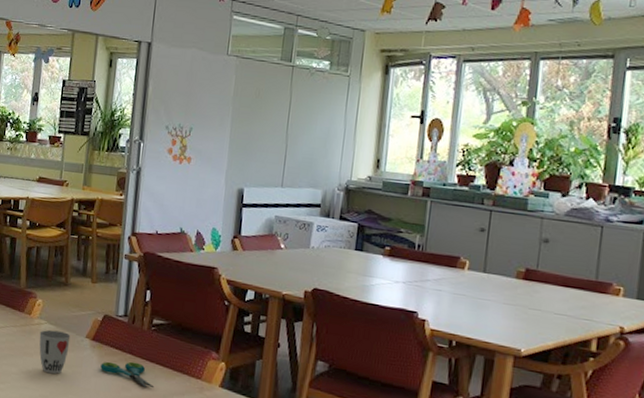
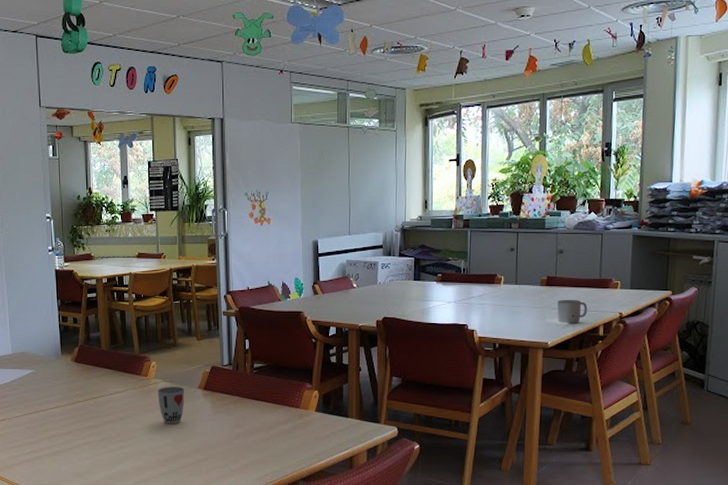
scissors: present [100,361,155,389] -> none [214,402,262,423]
mug: none [535,299,577,332] -> present [557,299,588,323]

